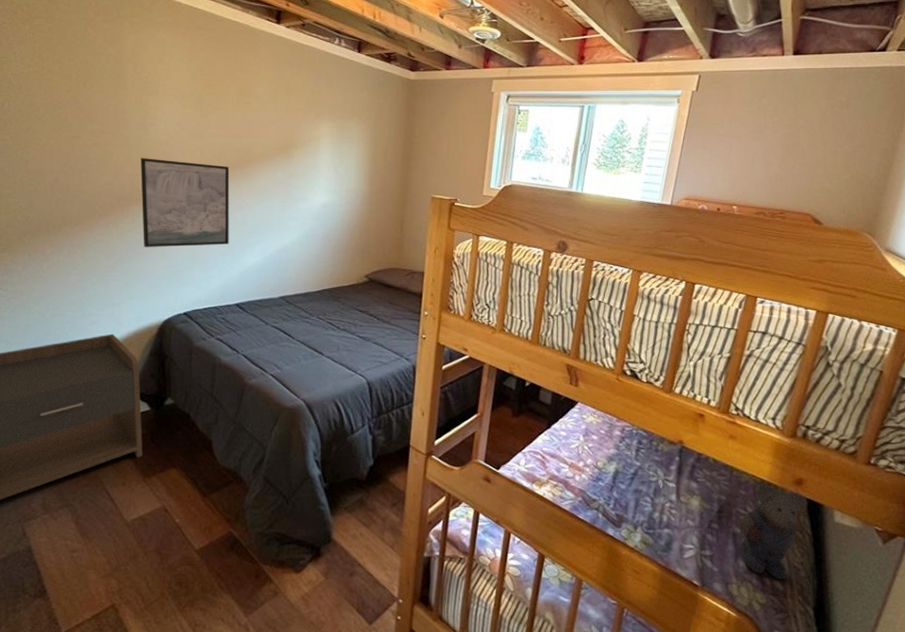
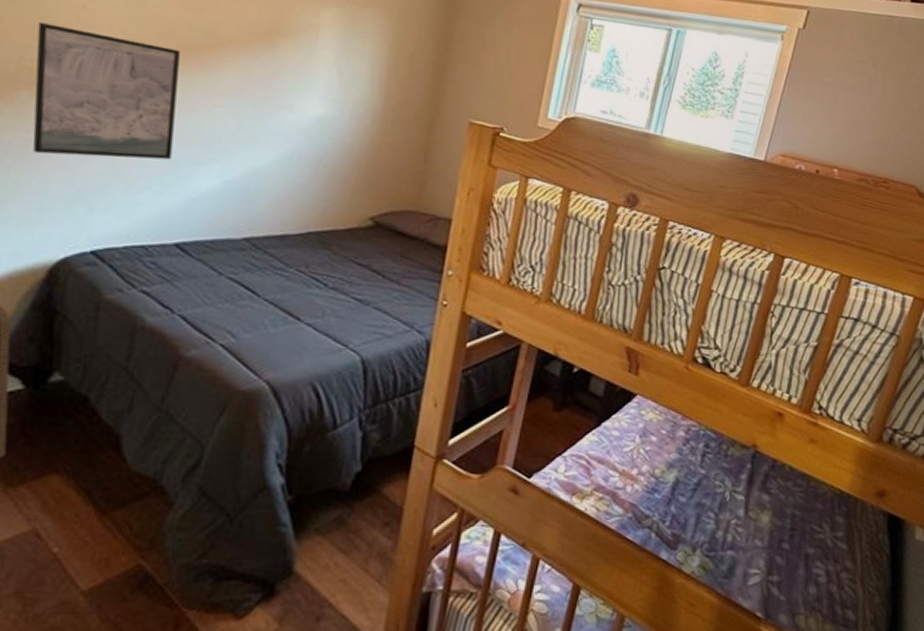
bear: present [738,483,807,579] -> none [811,495,888,608]

